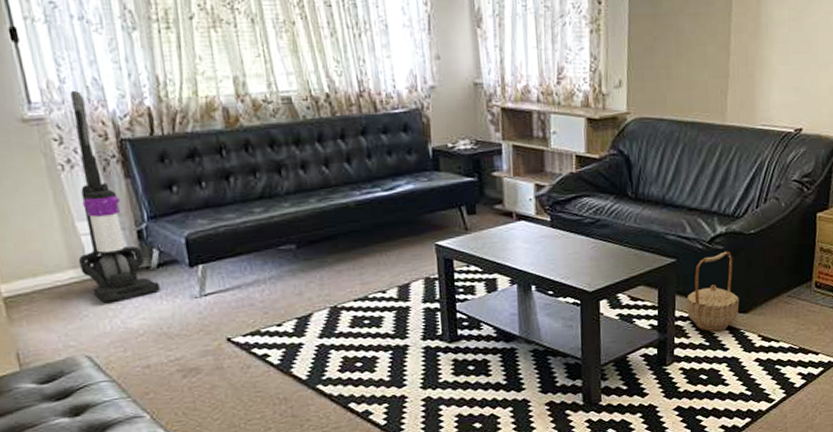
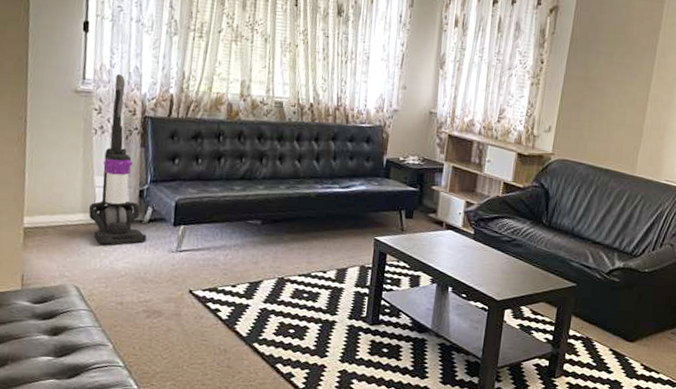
basket: present [687,251,739,332] -> none [580,284,628,355]

